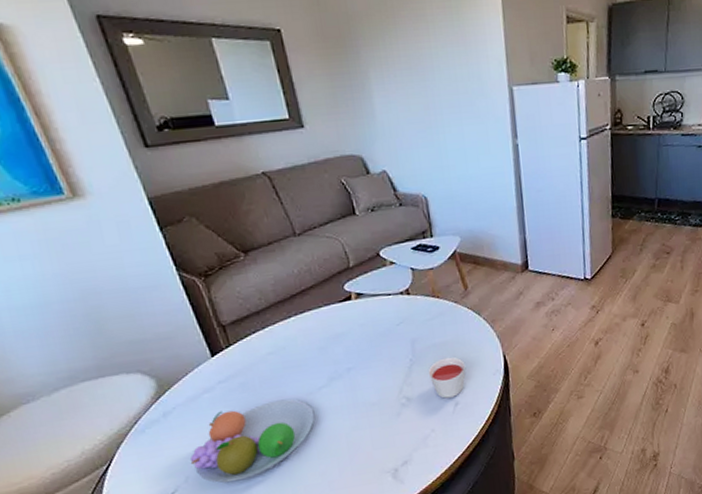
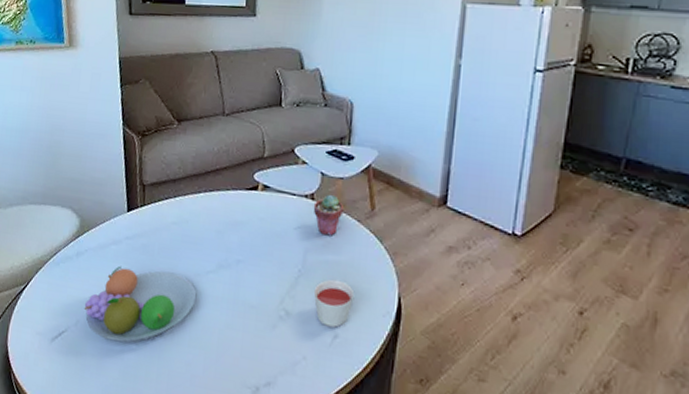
potted succulent: none [410,285,440,323] -> present [313,194,345,236]

